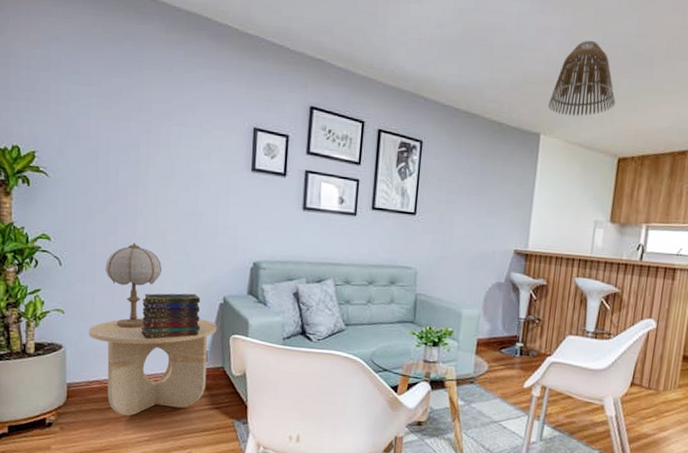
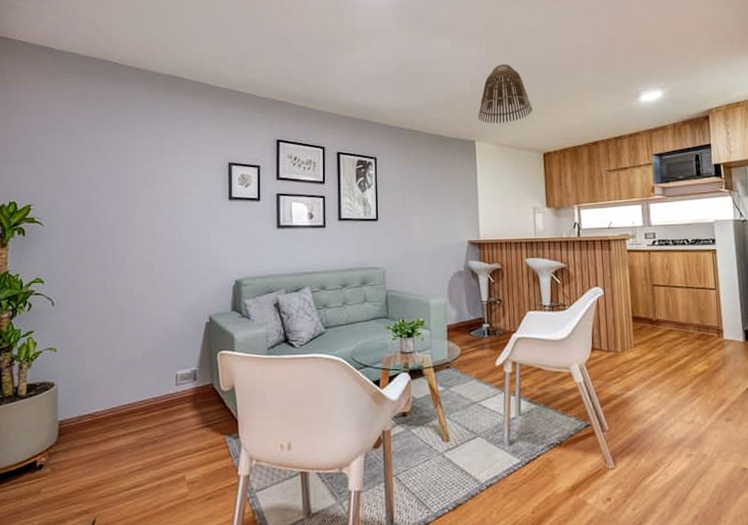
side table: present [89,317,217,416] -> none [80,340,204,446]
table lamp: present [105,242,162,329] -> none [96,276,150,358]
book stack: present [140,293,201,340] -> none [131,316,189,367]

